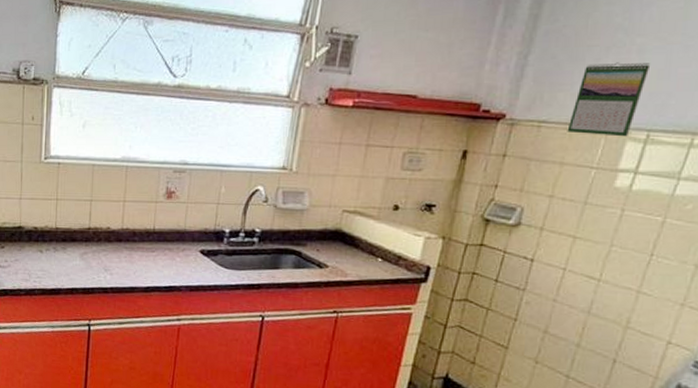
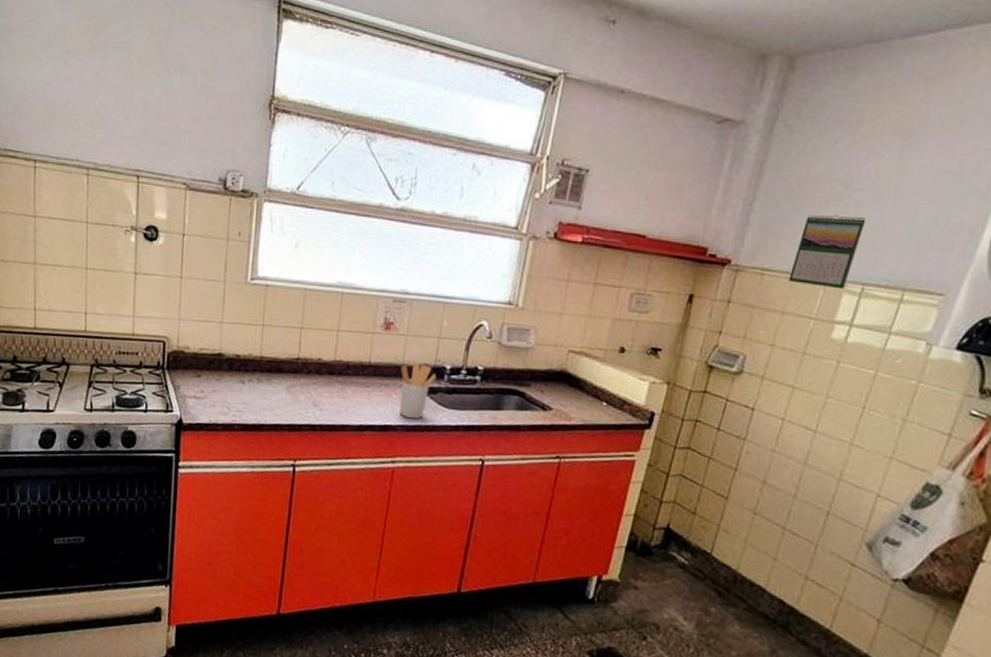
utensil holder: none [183,228,217,280] -> present [400,363,437,419]

